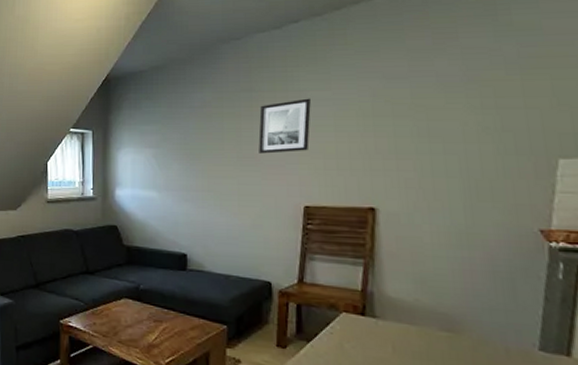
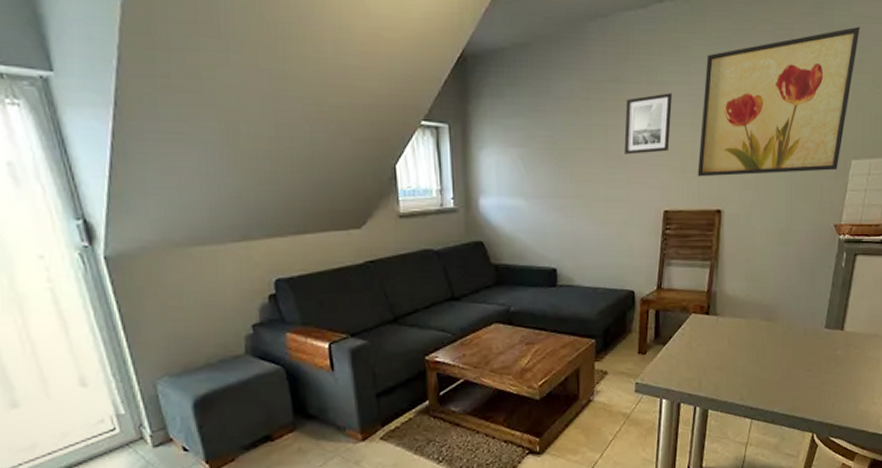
wall art: none [343,22,554,175] -> present [697,26,860,177]

